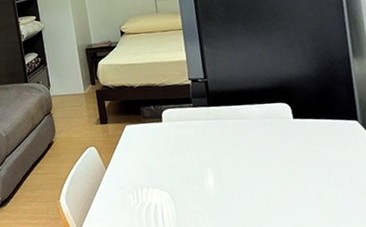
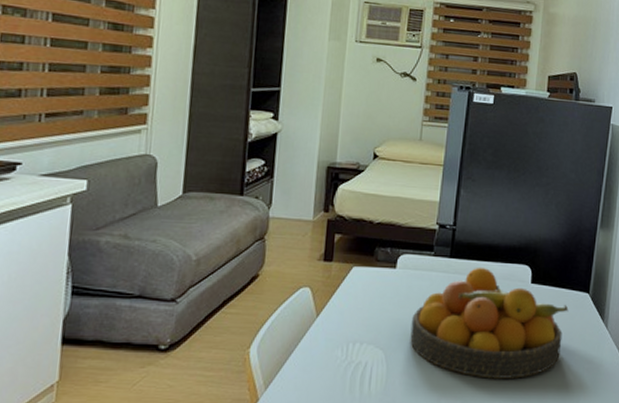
fruit bowl: none [186,110,342,210] -> present [410,267,569,379]

